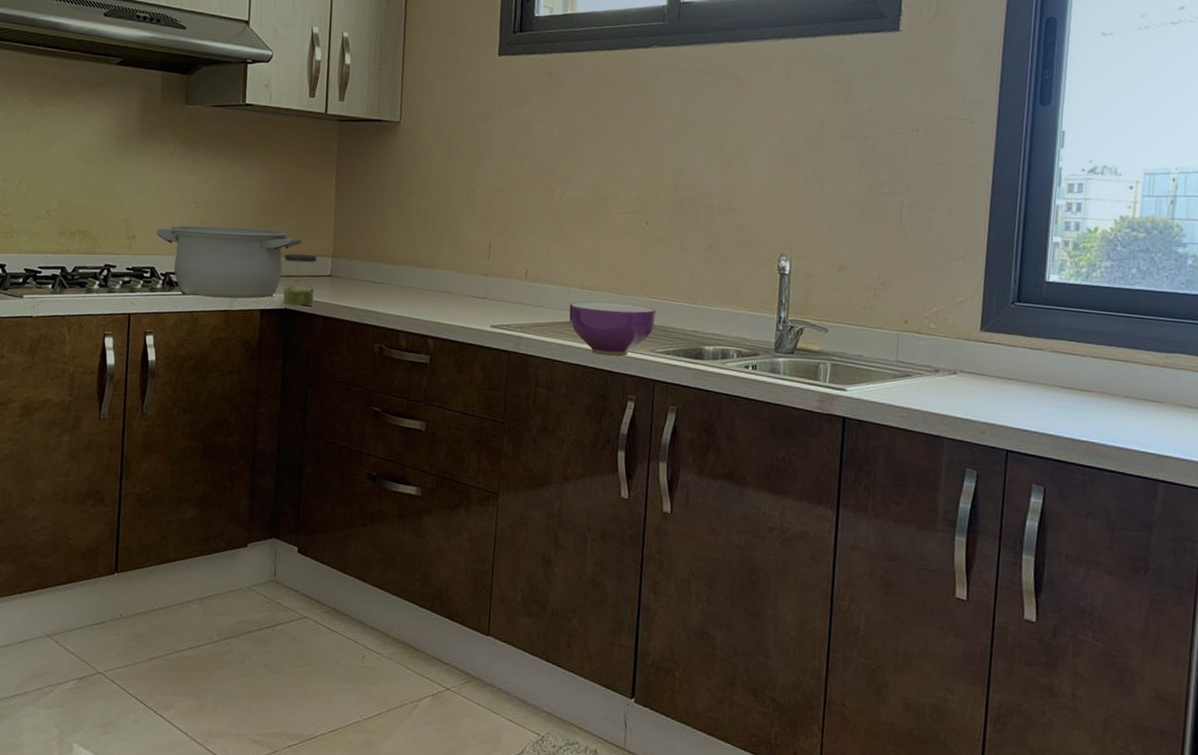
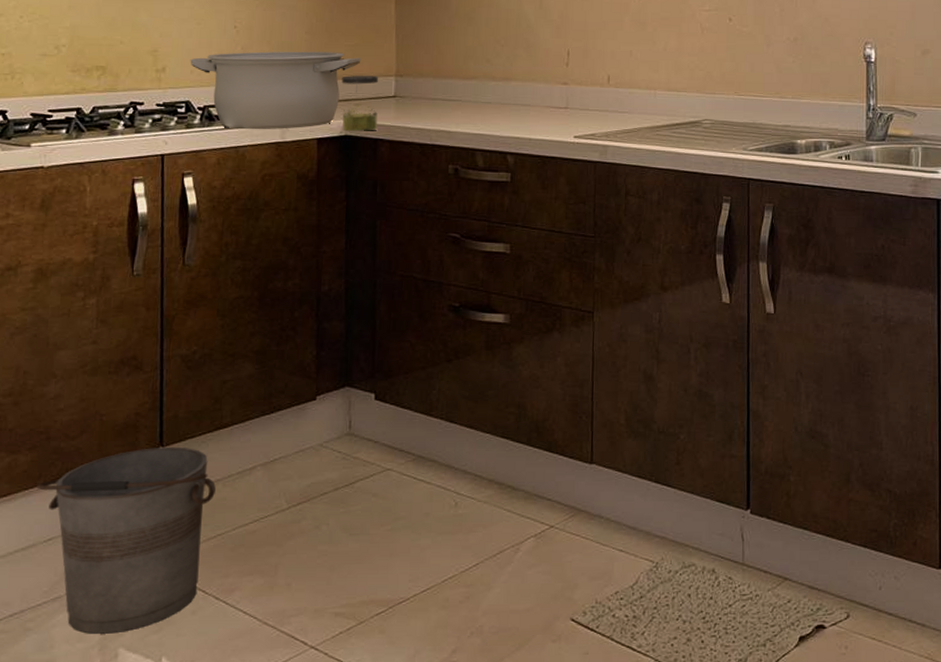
bucket: none [15,572,159,730] -> present [36,446,216,634]
bowl: present [569,301,657,357] -> none [656,103,746,158]

